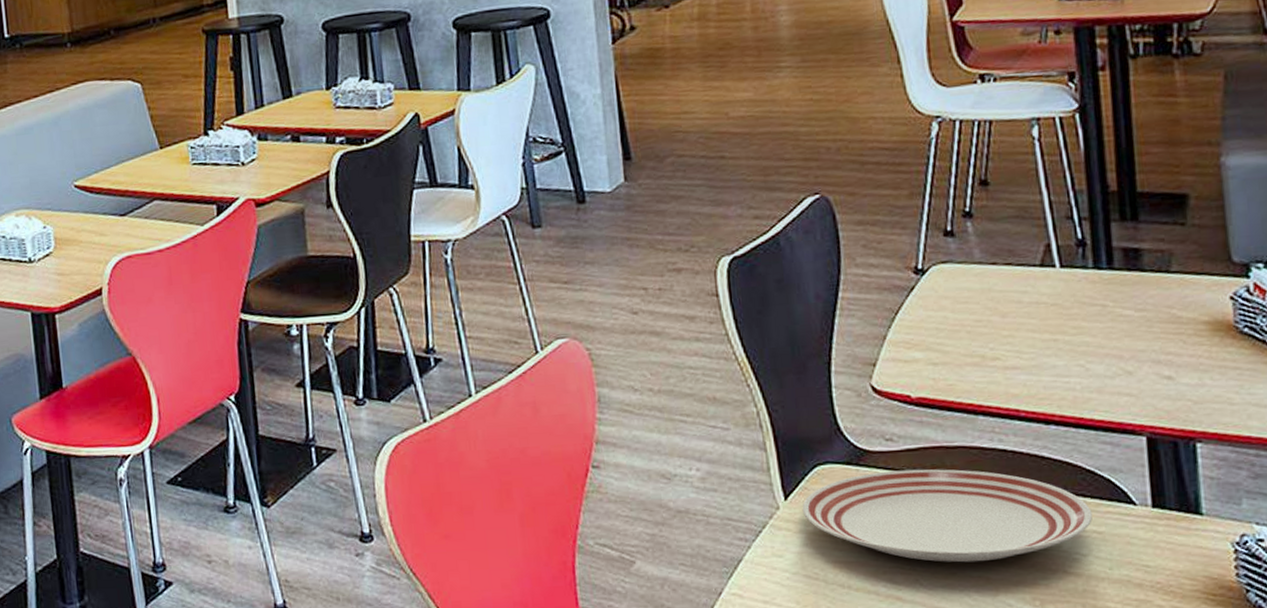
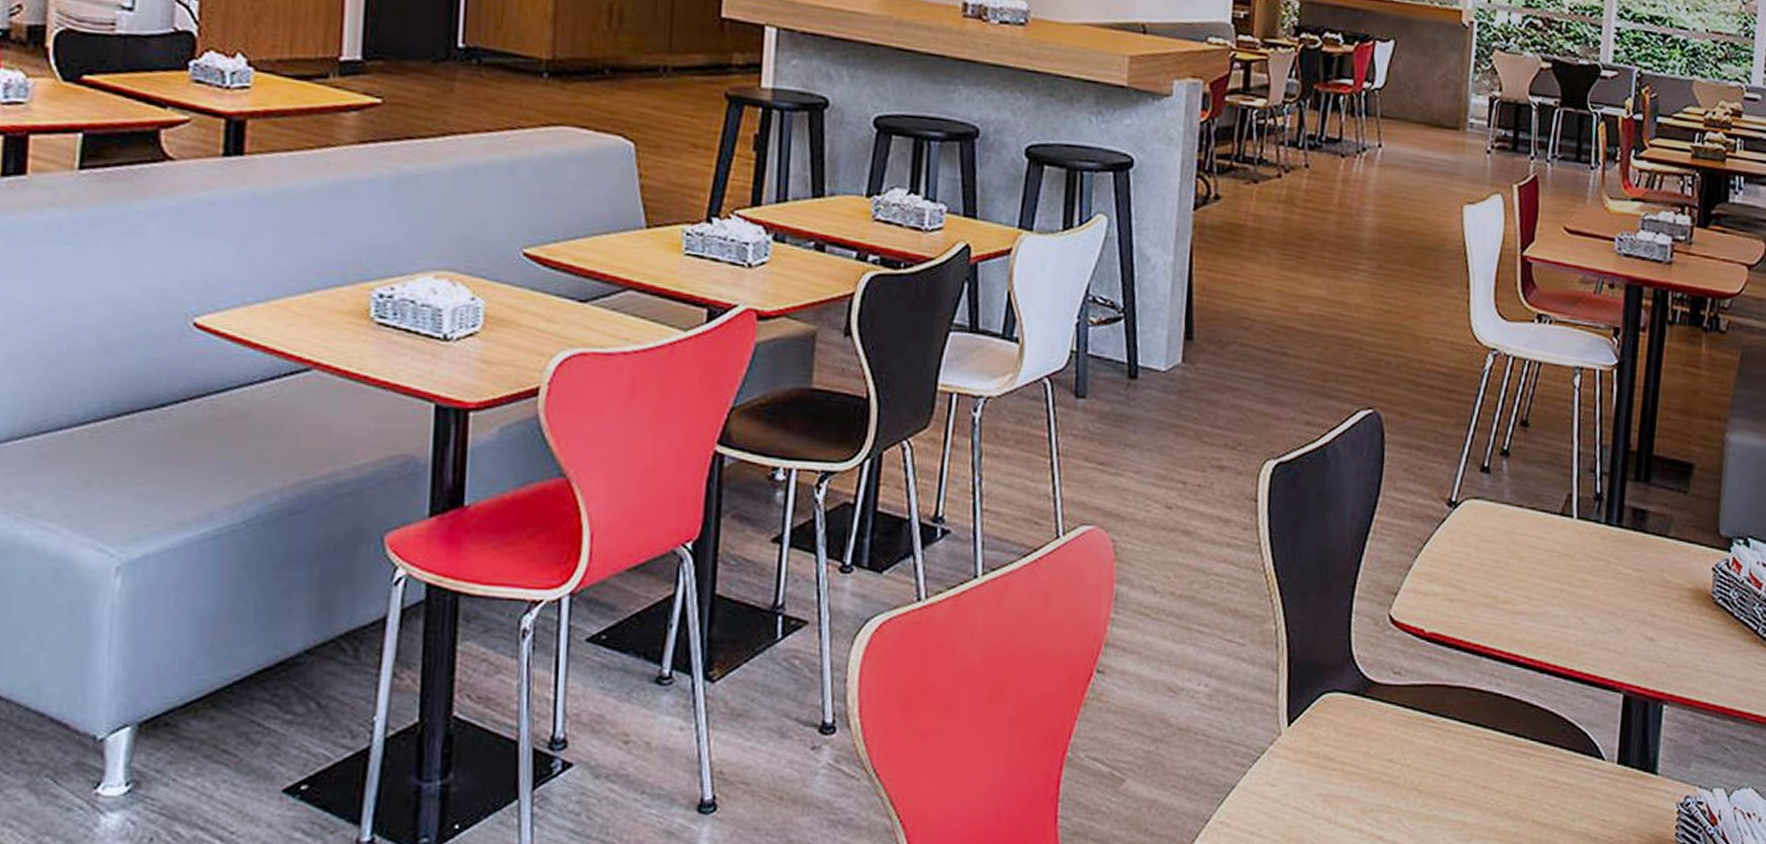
dinner plate: present [802,469,1093,563] -> none [1303,705,1566,806]

